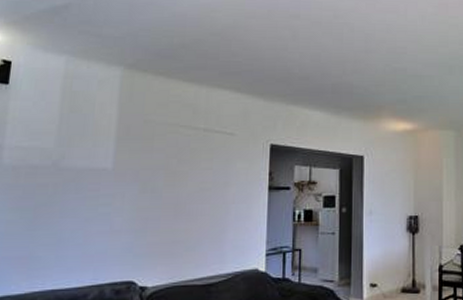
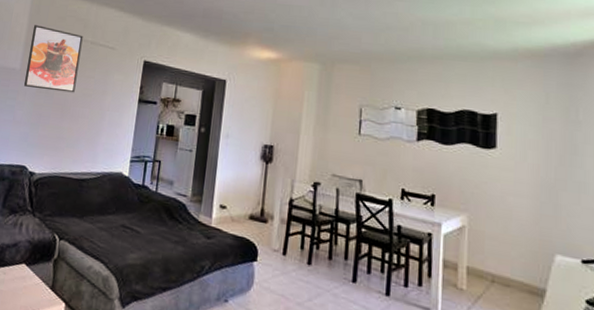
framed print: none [120,115,193,189] -> present [24,25,83,93]

